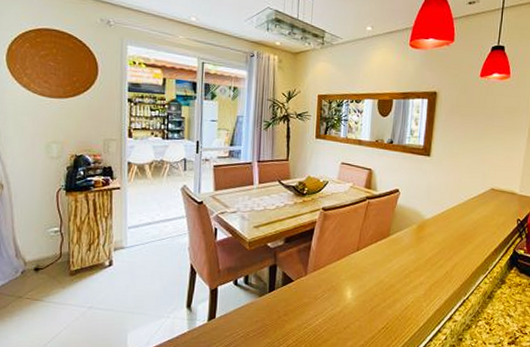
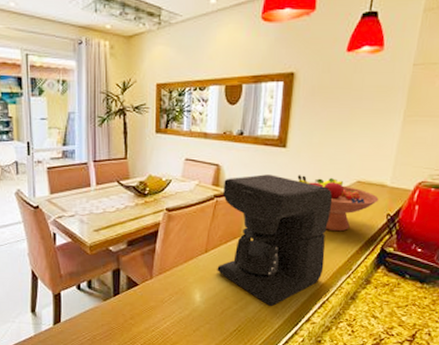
coffee maker: none [367,179,471,304] -> present [217,174,333,306]
fruit bowl: none [440,181,510,234] -> present [297,175,379,232]

